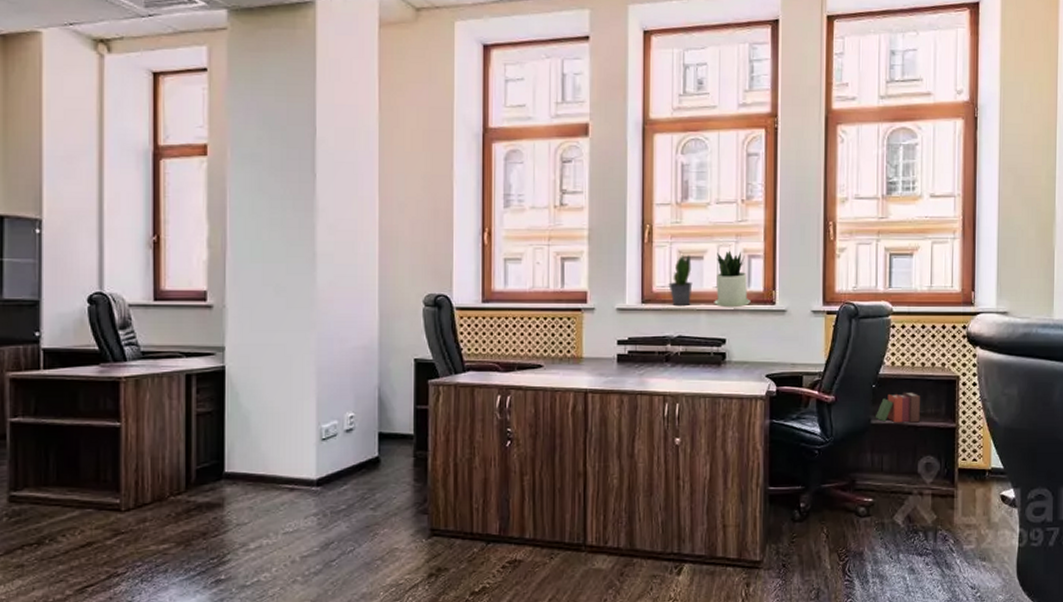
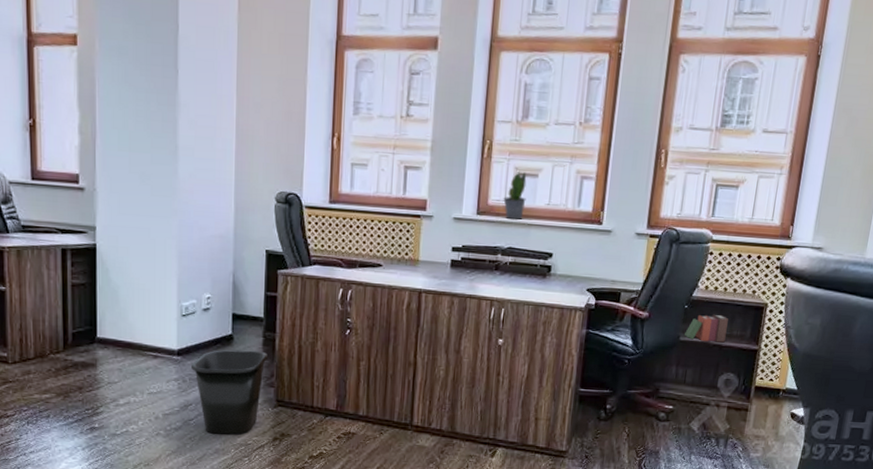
waste bin: none [333,473,419,575] -> present [192,350,267,435]
planter: present [714,250,751,308] -> none [544,170,579,225]

